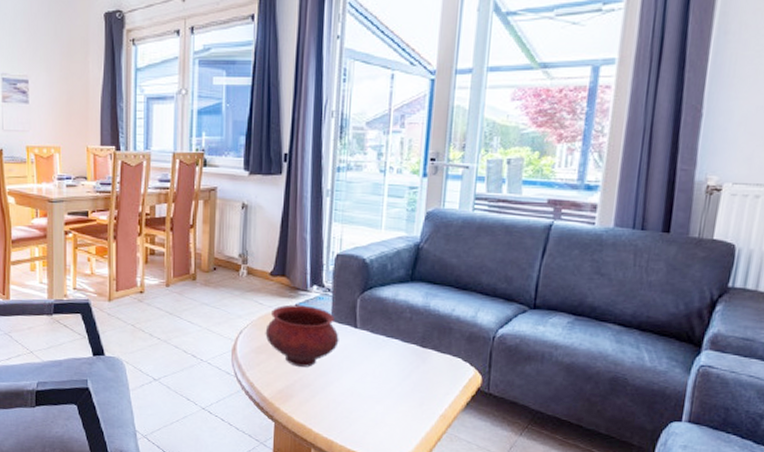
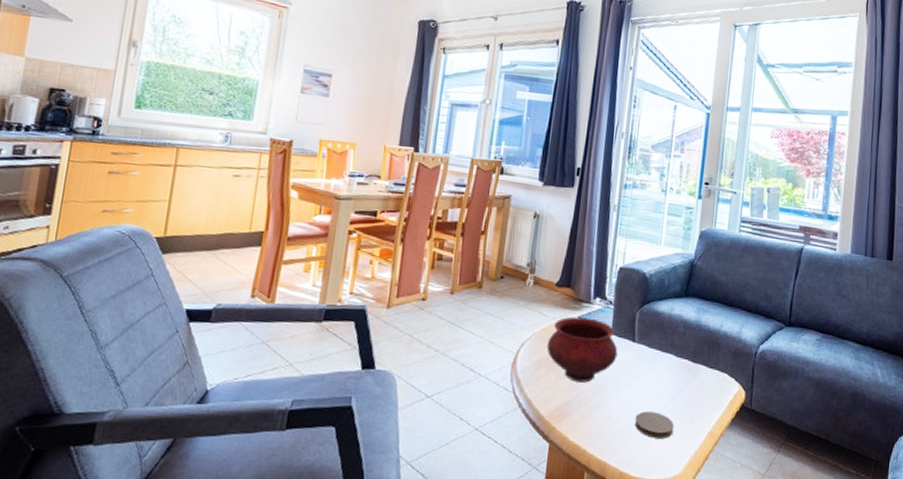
coaster: none [360,394,403,420] -> present [634,411,674,439]

